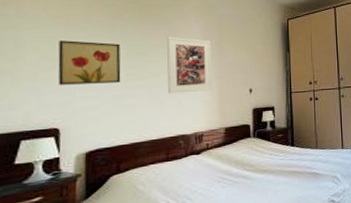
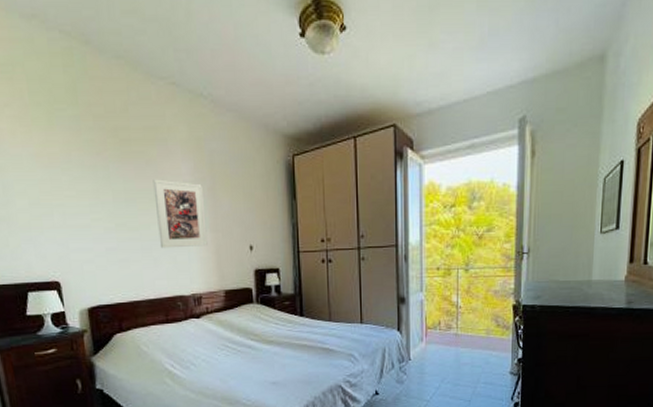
wall art: present [58,40,121,85] -> none [44,184,111,235]

